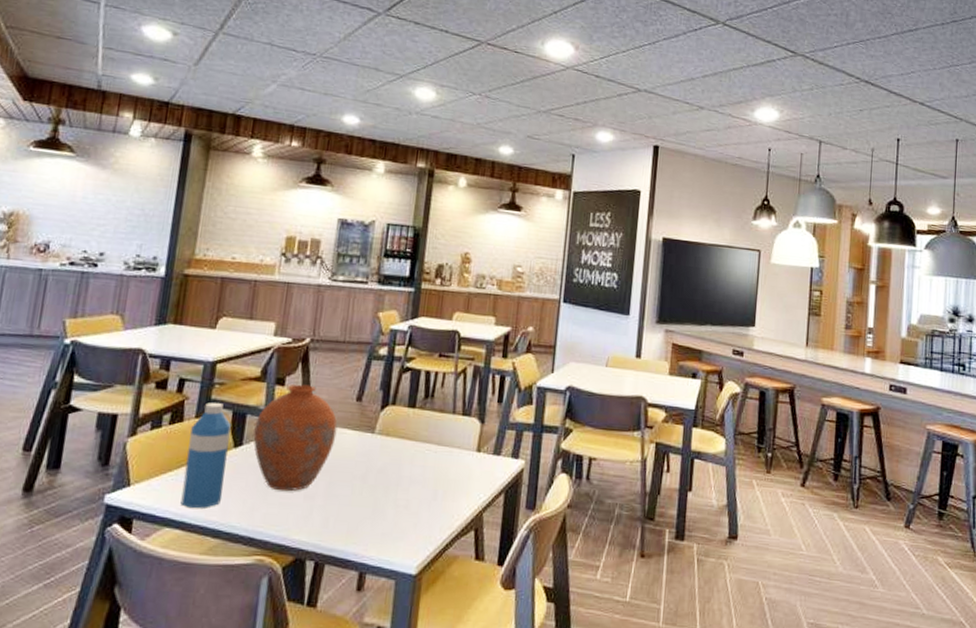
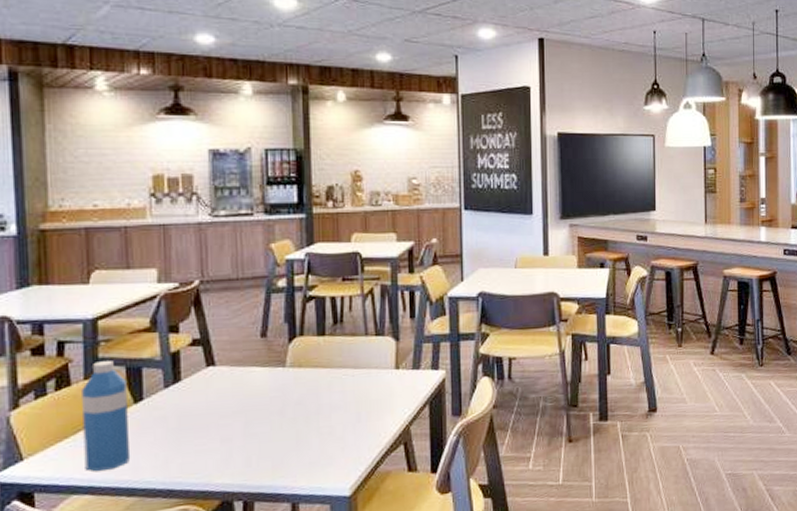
vase: present [253,384,338,492] -> none [153,328,245,439]

